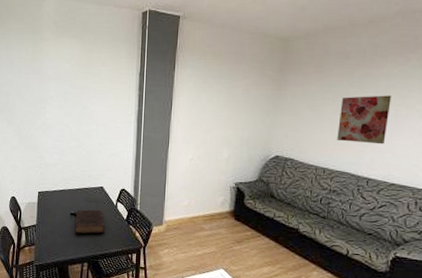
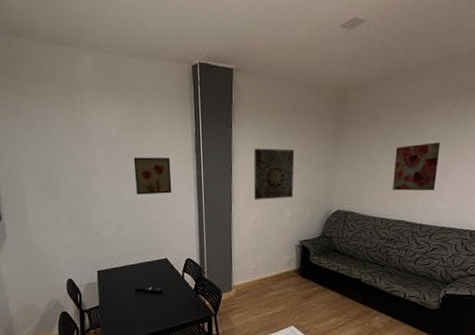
book: present [75,209,105,234] -> none [141,283,173,310]
wall art: none [81,91,115,126] -> present [133,157,172,195]
wall art: none [192,90,235,140] -> present [254,148,295,200]

